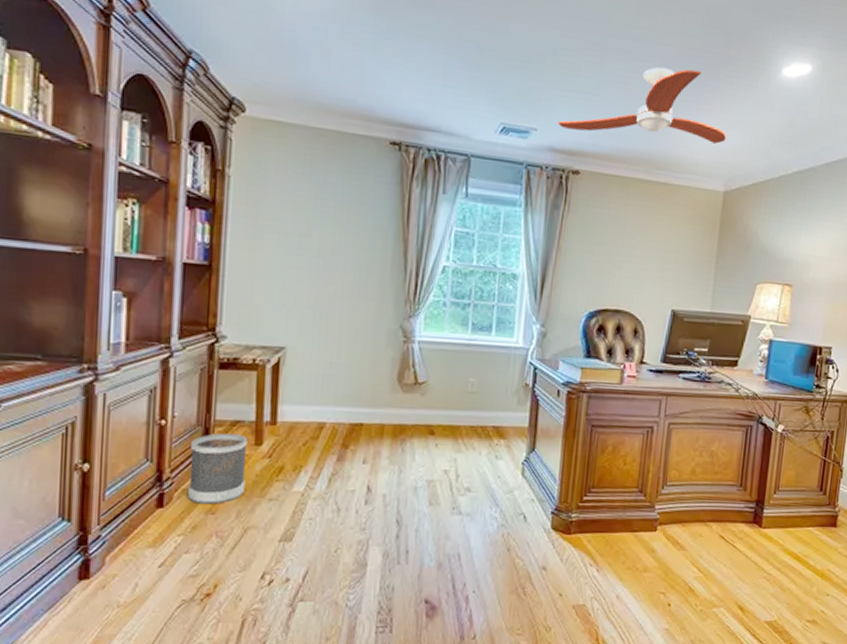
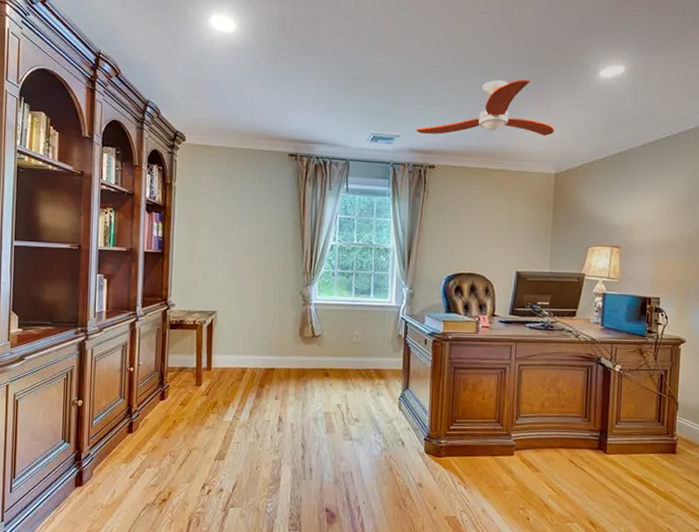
wastebasket: present [188,433,248,504] -> none [150,377,191,431]

